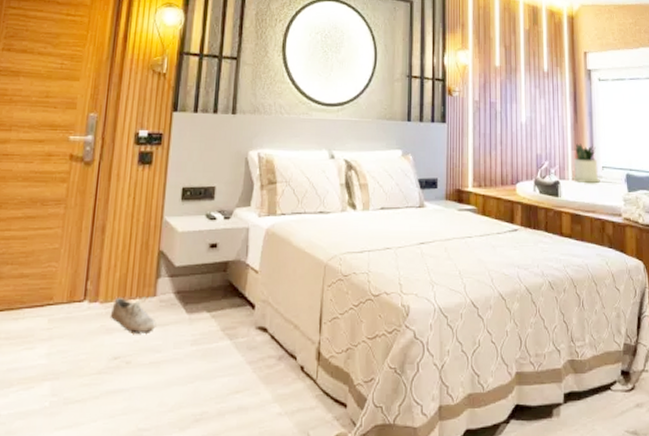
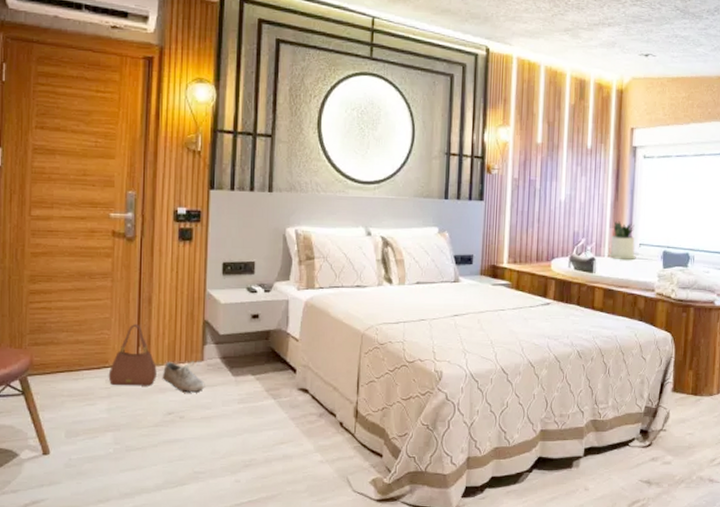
handbag: none [51,255,105,326] -> present [108,324,157,386]

